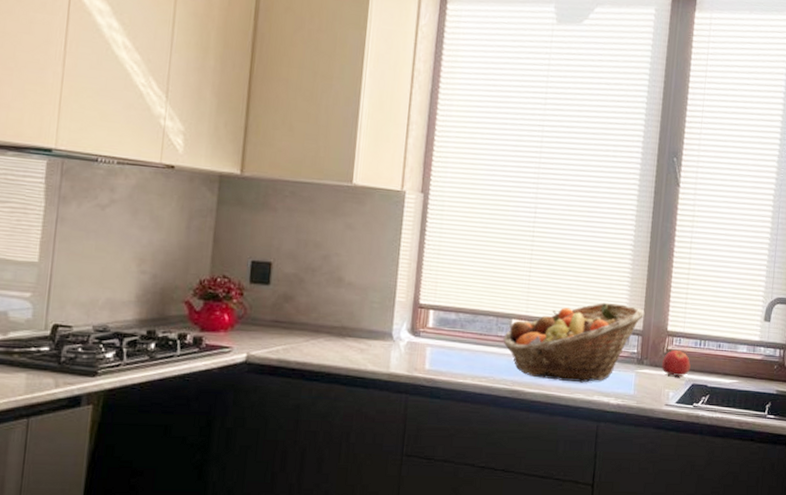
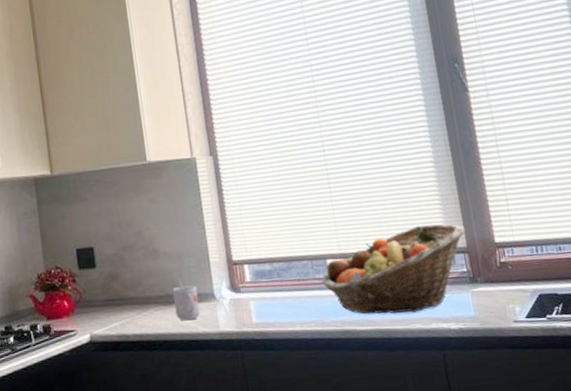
mug: none [347,312,375,357] -> present [173,278,200,321]
apple: present [662,349,691,376] -> none [498,261,533,290]

